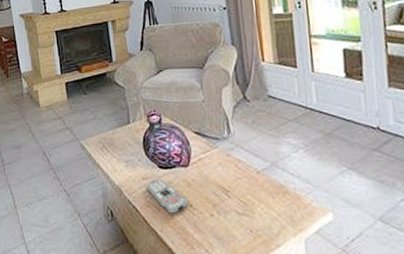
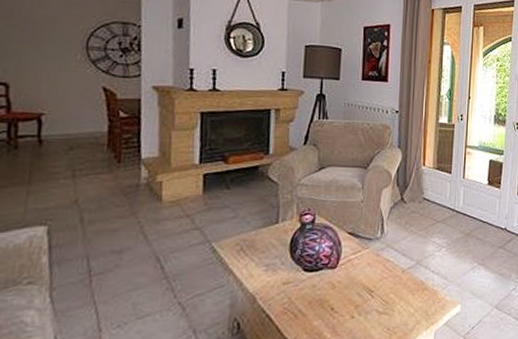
remote control: present [146,179,189,214] -> none [285,283,330,320]

